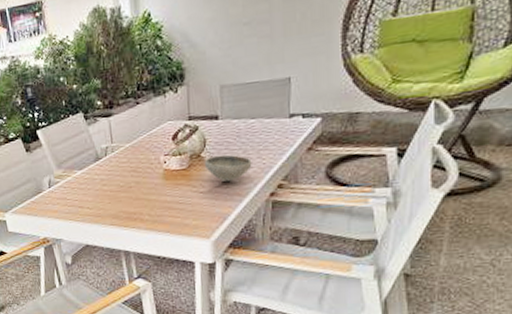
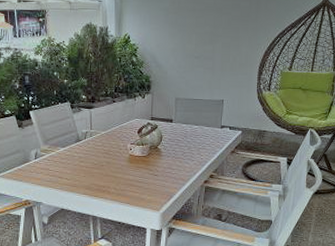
bowl: present [205,154,252,183] -> none [160,149,194,170]

